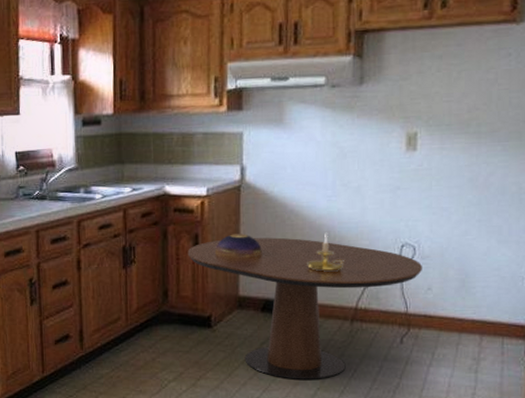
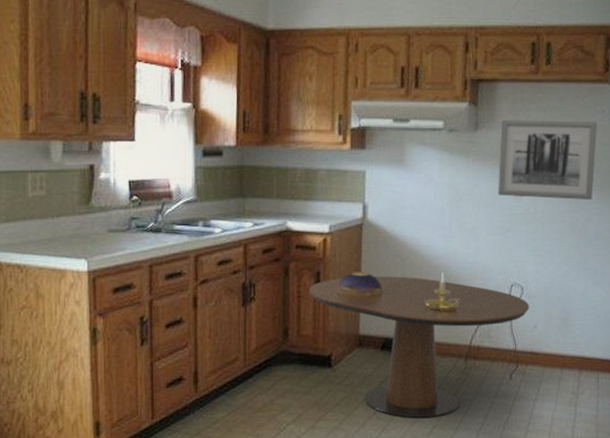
wall art: none [386,66,502,153] -> present [498,120,597,200]

